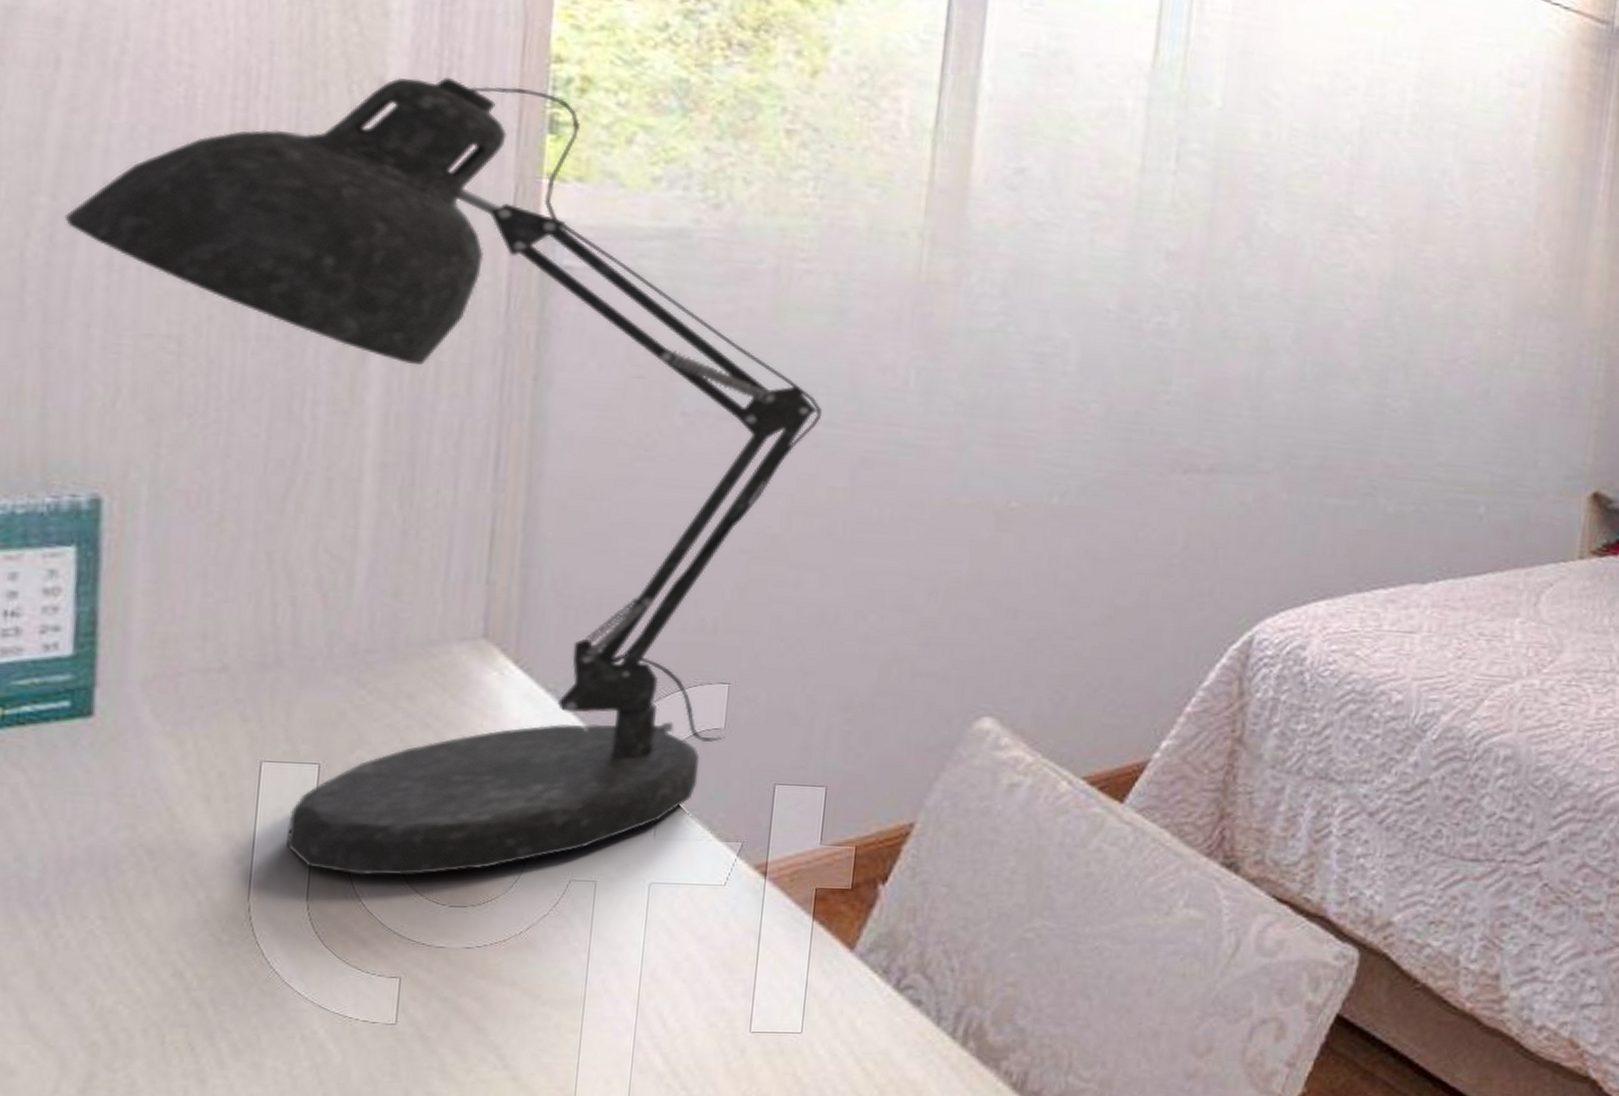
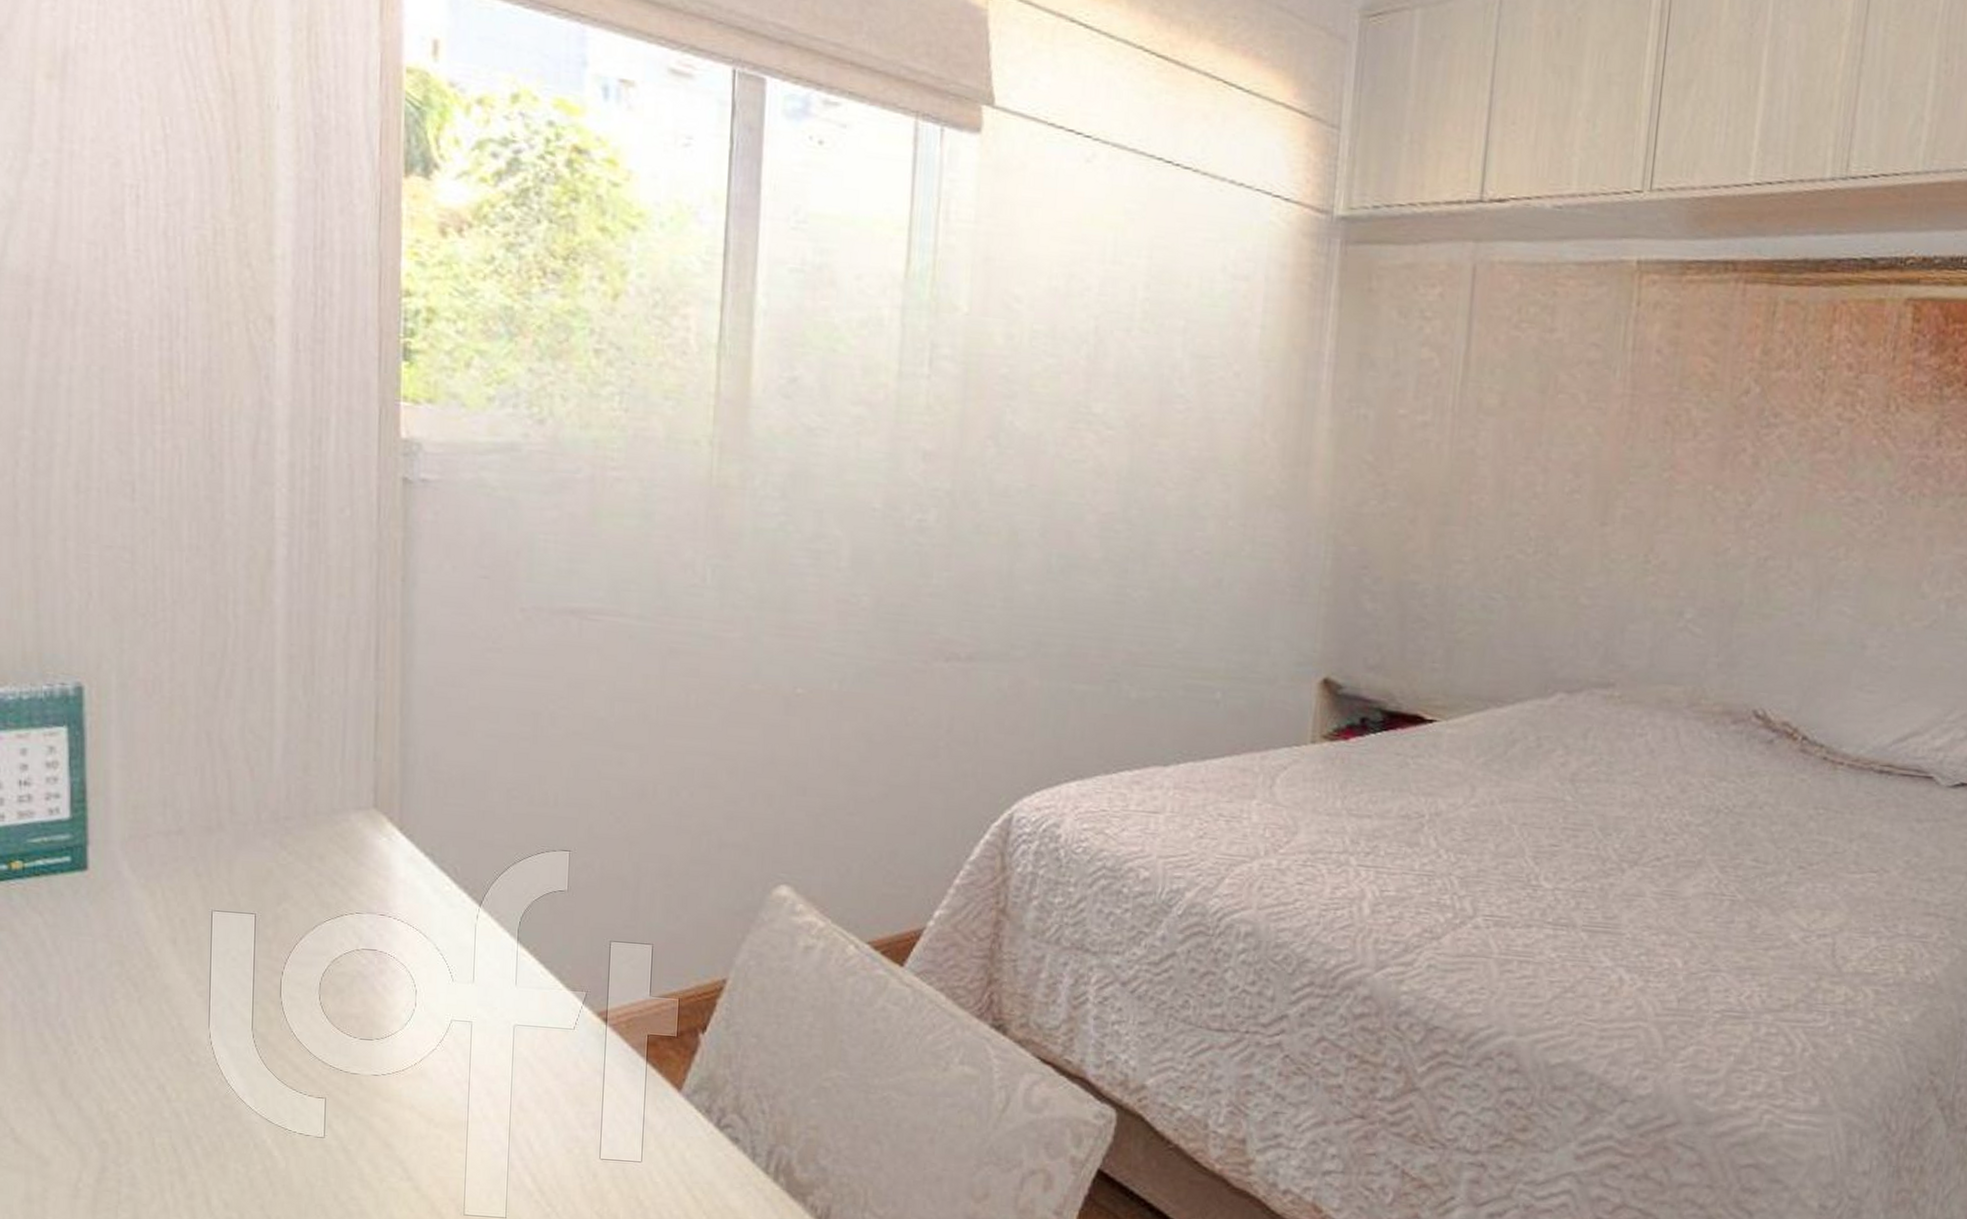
desk lamp: present [64,76,823,876] -> none [42,313,636,1012]

